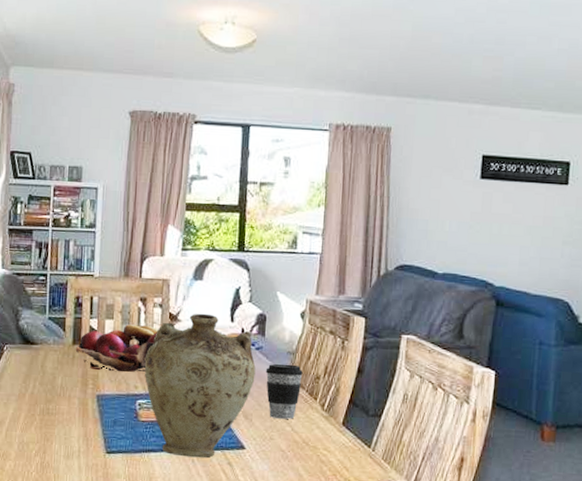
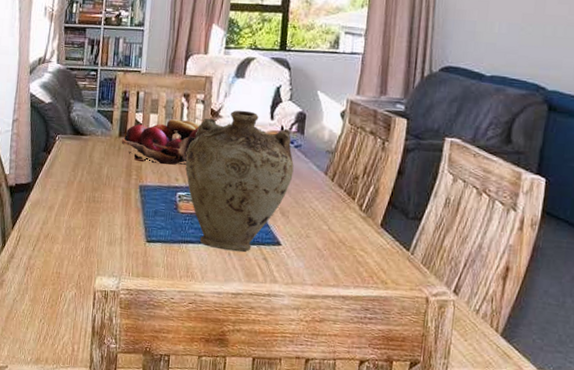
coffee cup: present [265,363,303,419] -> none [303,162,342,218]

